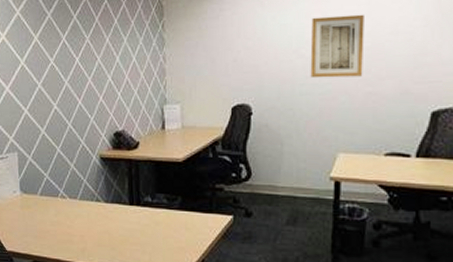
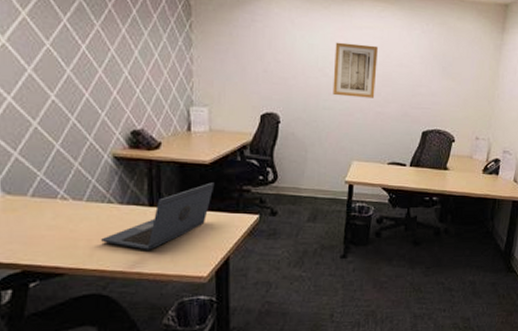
laptop: none [91,181,188,249] -> present [101,182,215,250]

